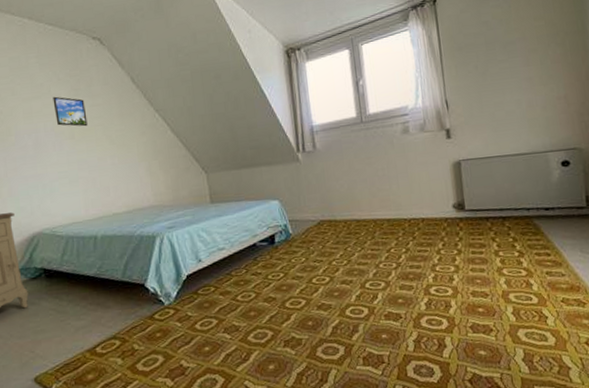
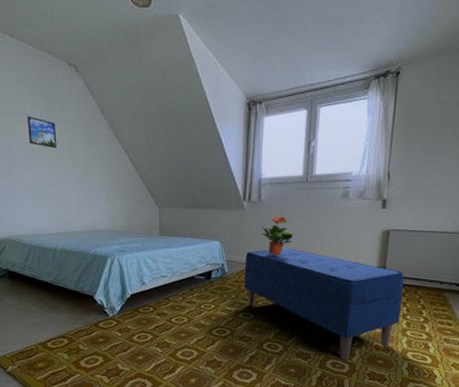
bench: none [309,196,492,315] -> present [244,248,404,360]
potted plant: none [321,163,358,207] -> present [261,216,294,256]

